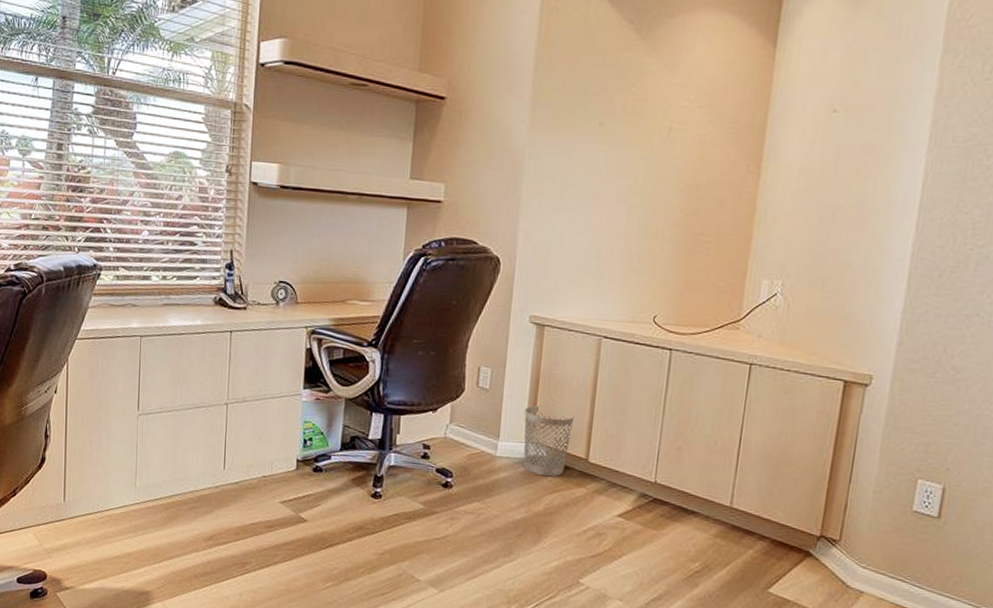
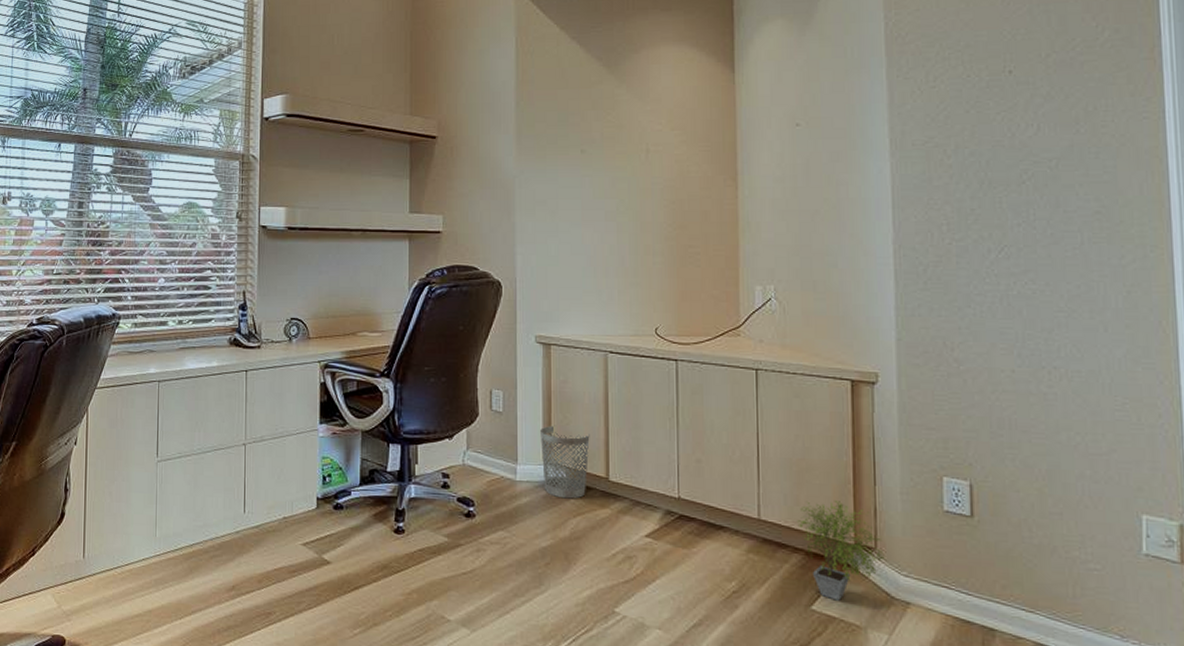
potted plant: none [767,493,847,586] -> present [797,501,885,601]

